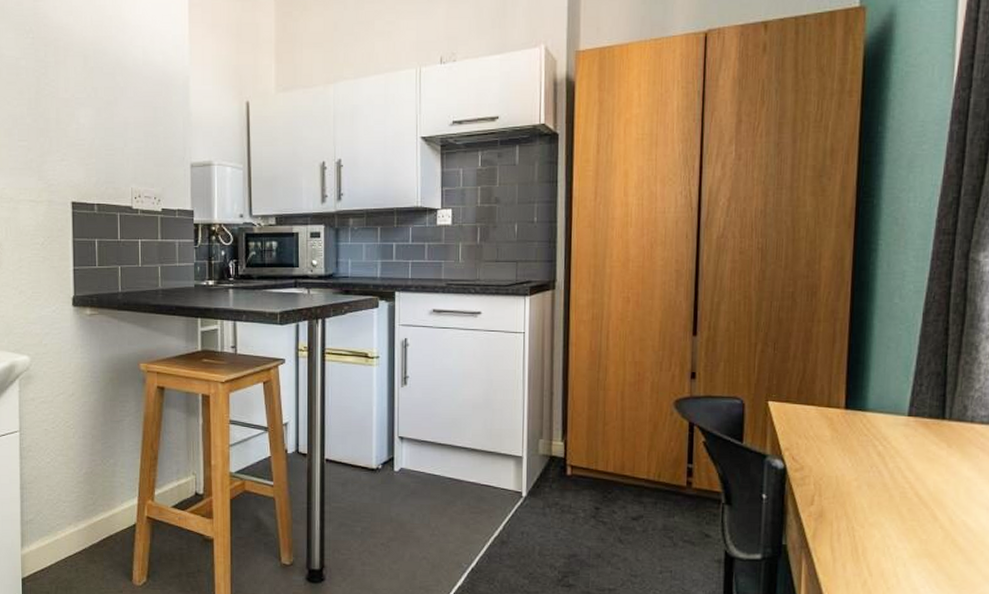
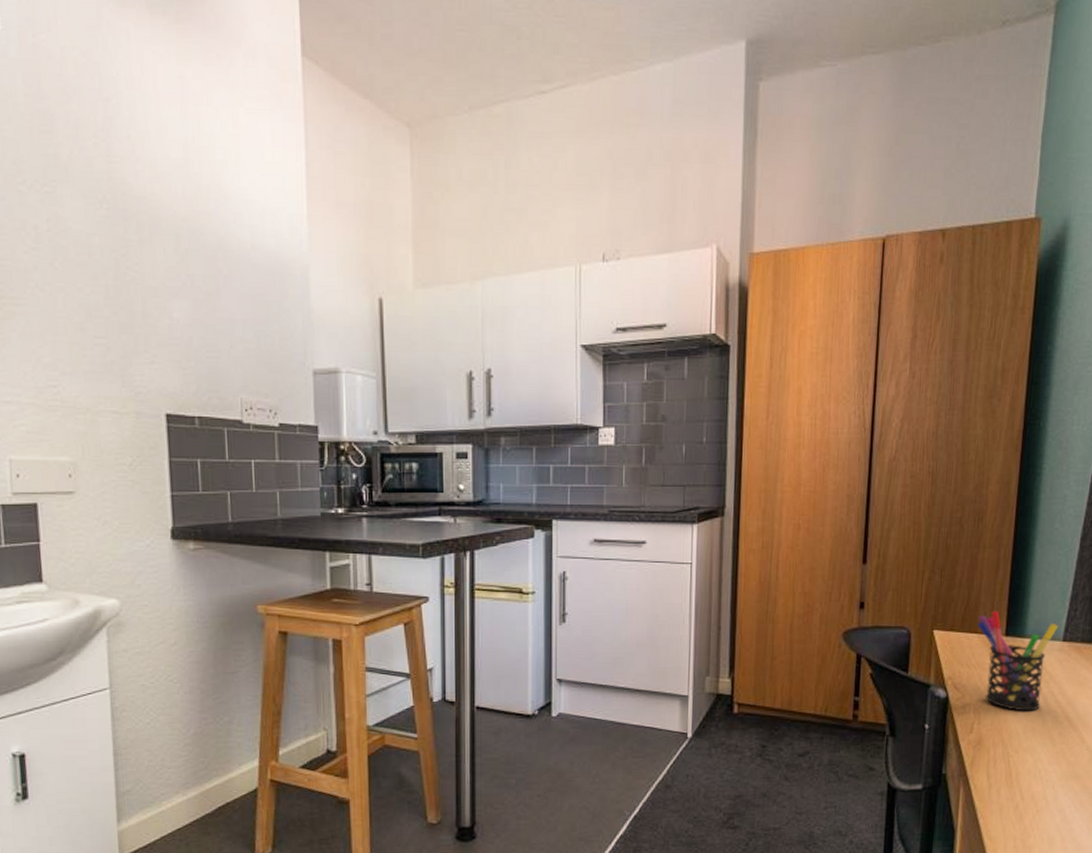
pen holder: none [814,383,903,486] -> present [977,610,1059,711]

